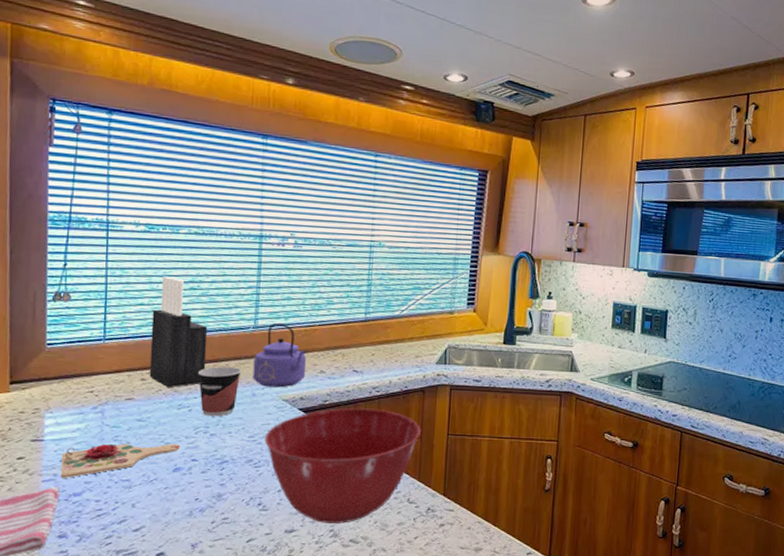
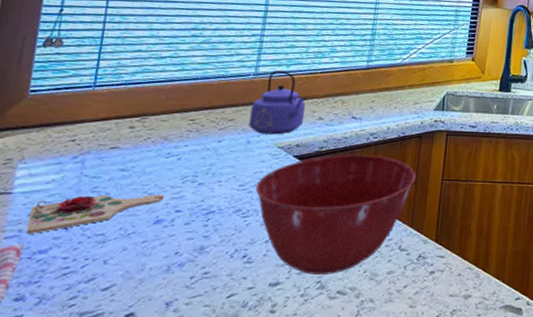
knife block: present [149,276,208,388] -> none [138,23,207,136]
cup: present [197,366,242,417] -> none [191,114,238,165]

